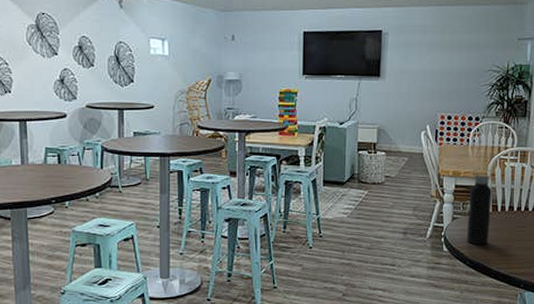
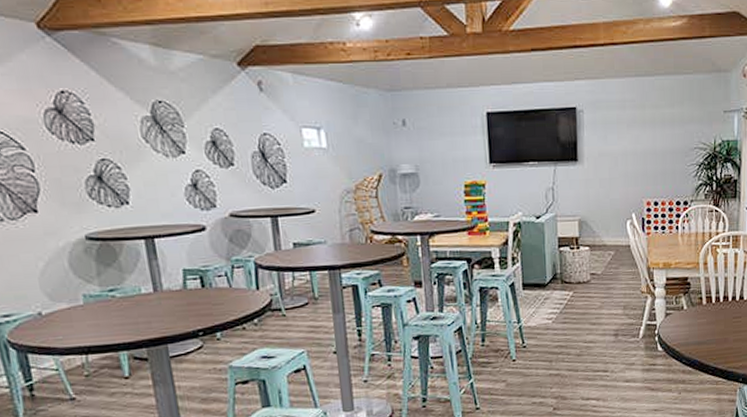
water bottle: present [466,168,493,245] -> none [681,256,706,341]

